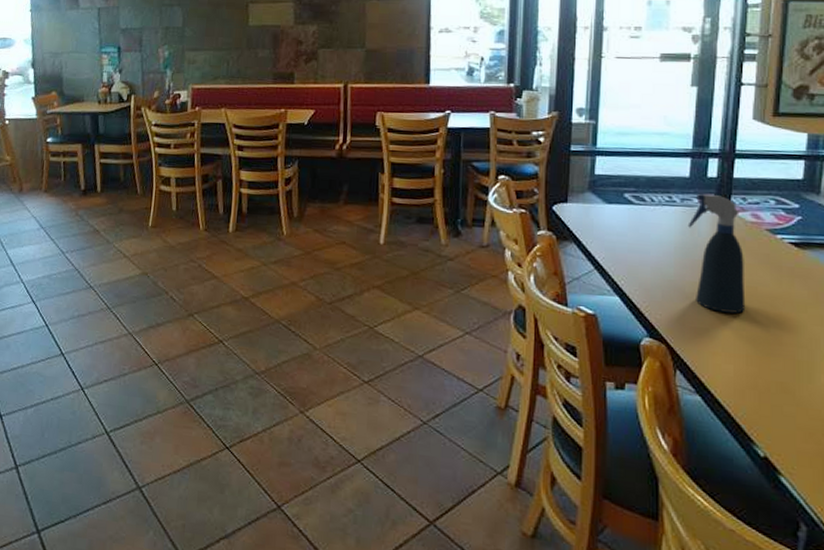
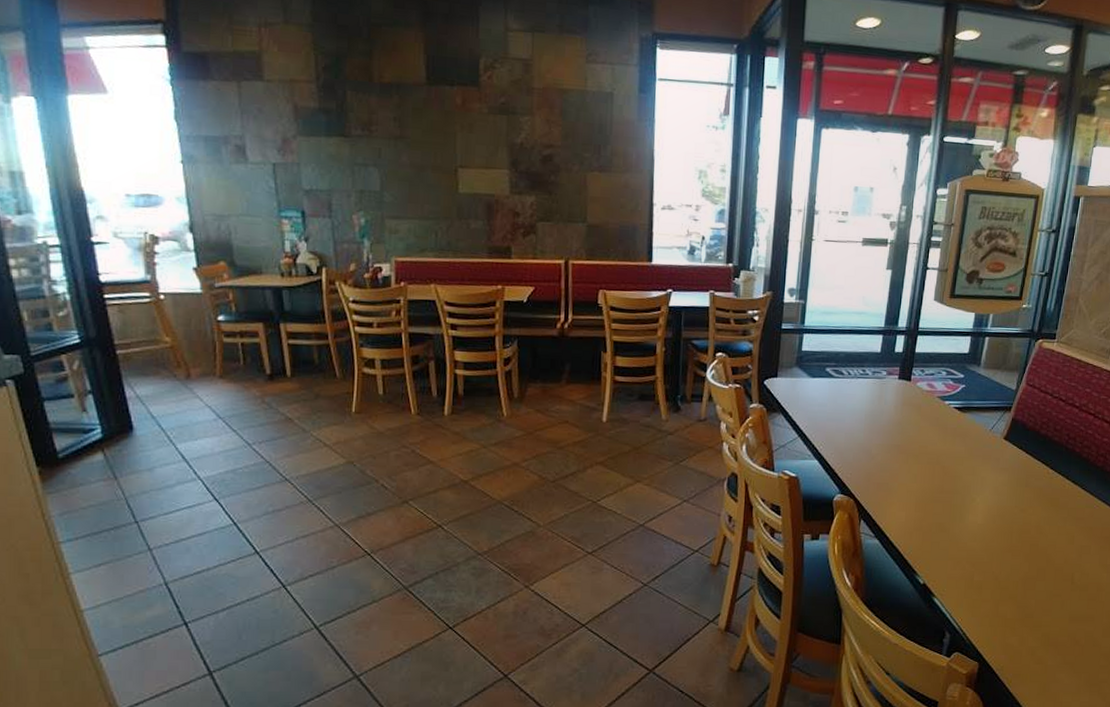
spray bottle: present [687,193,750,314] -> none [876,366,927,469]

